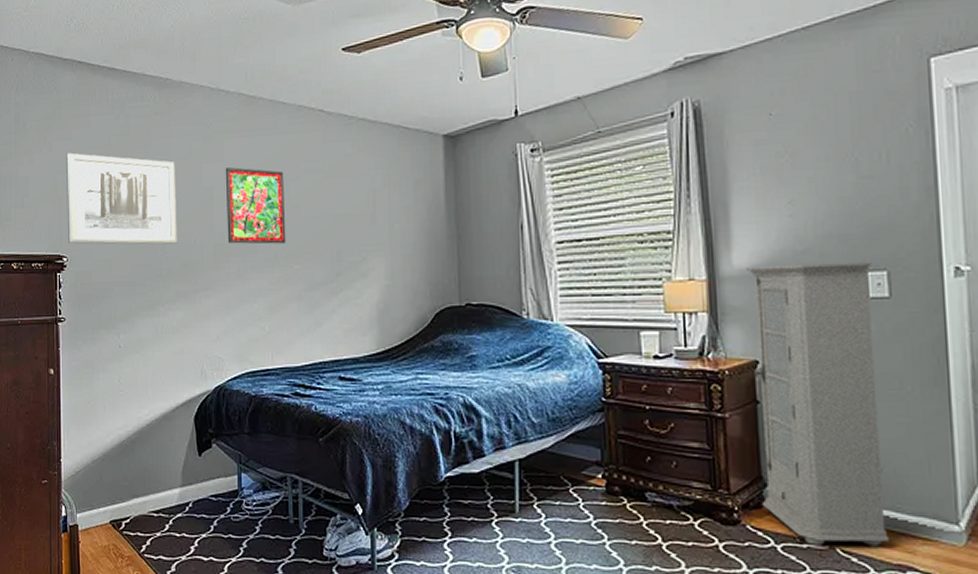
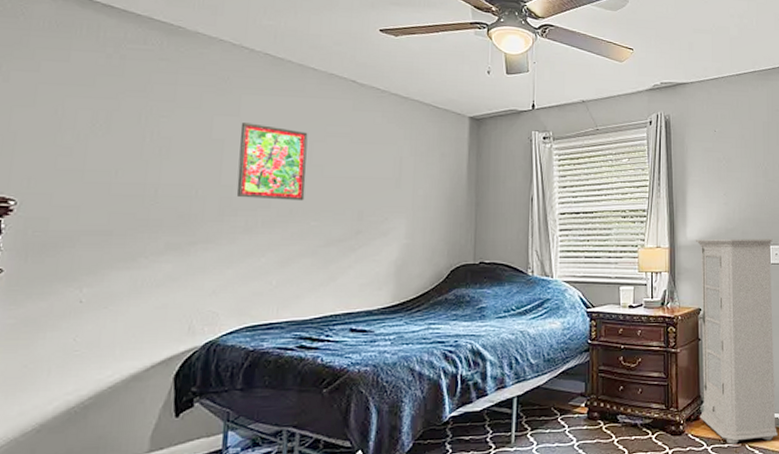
wall art: present [65,152,177,245] -> none [19,85,180,194]

